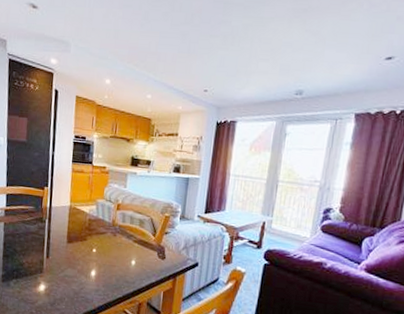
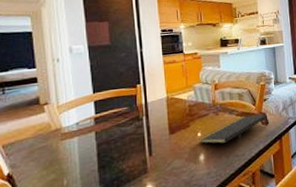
notepad: none [93,244,165,266] -> present [199,114,269,144]

